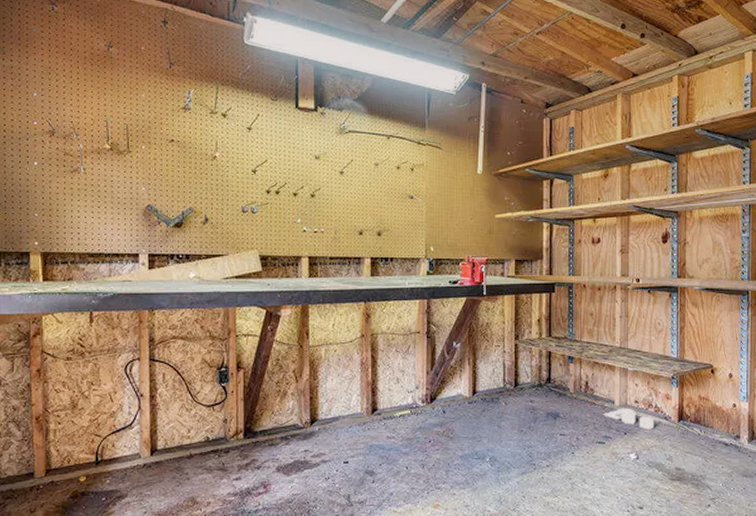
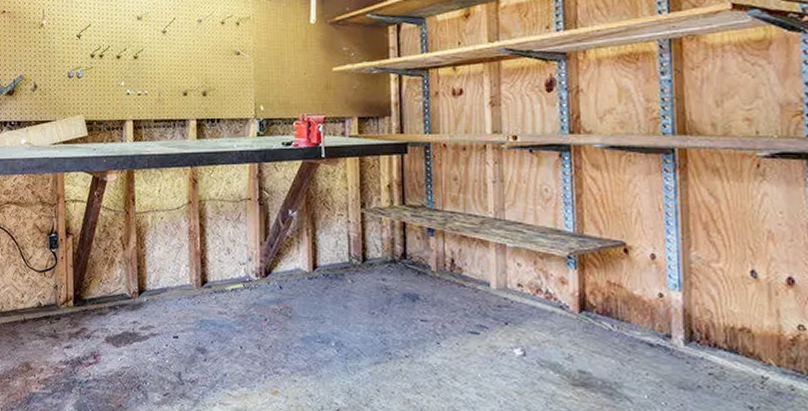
cardboard box: present [602,408,654,430] -> none [474,292,546,320]

